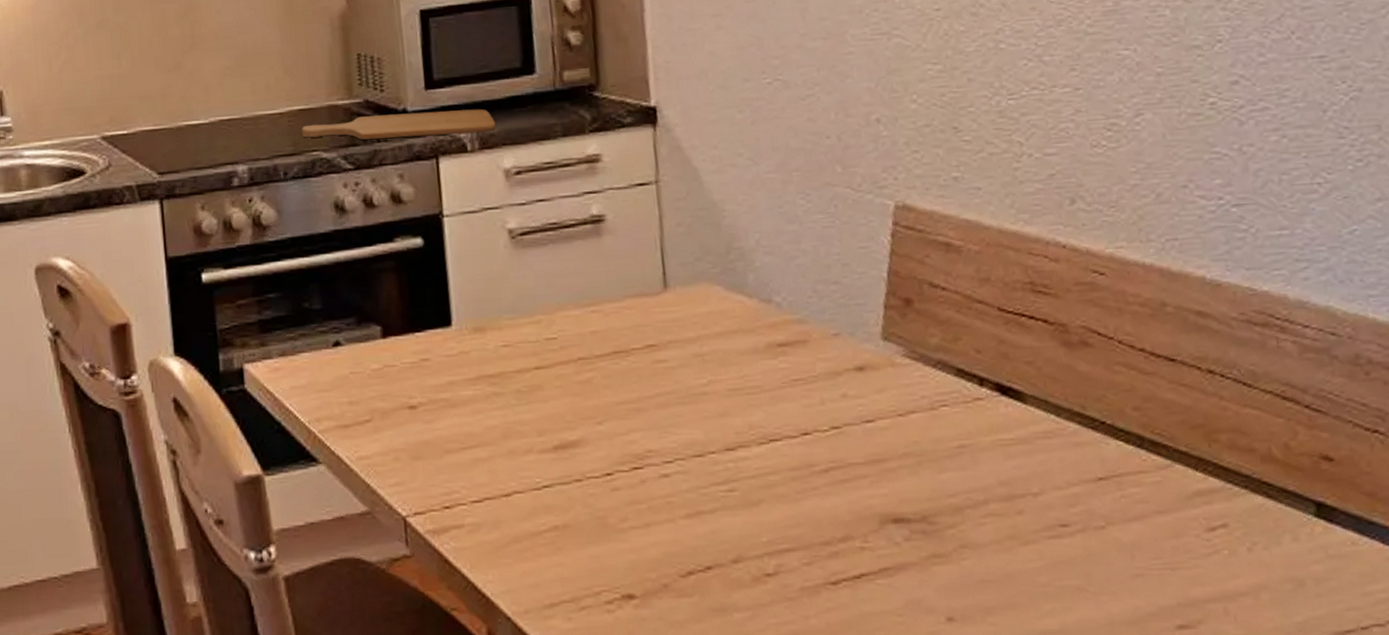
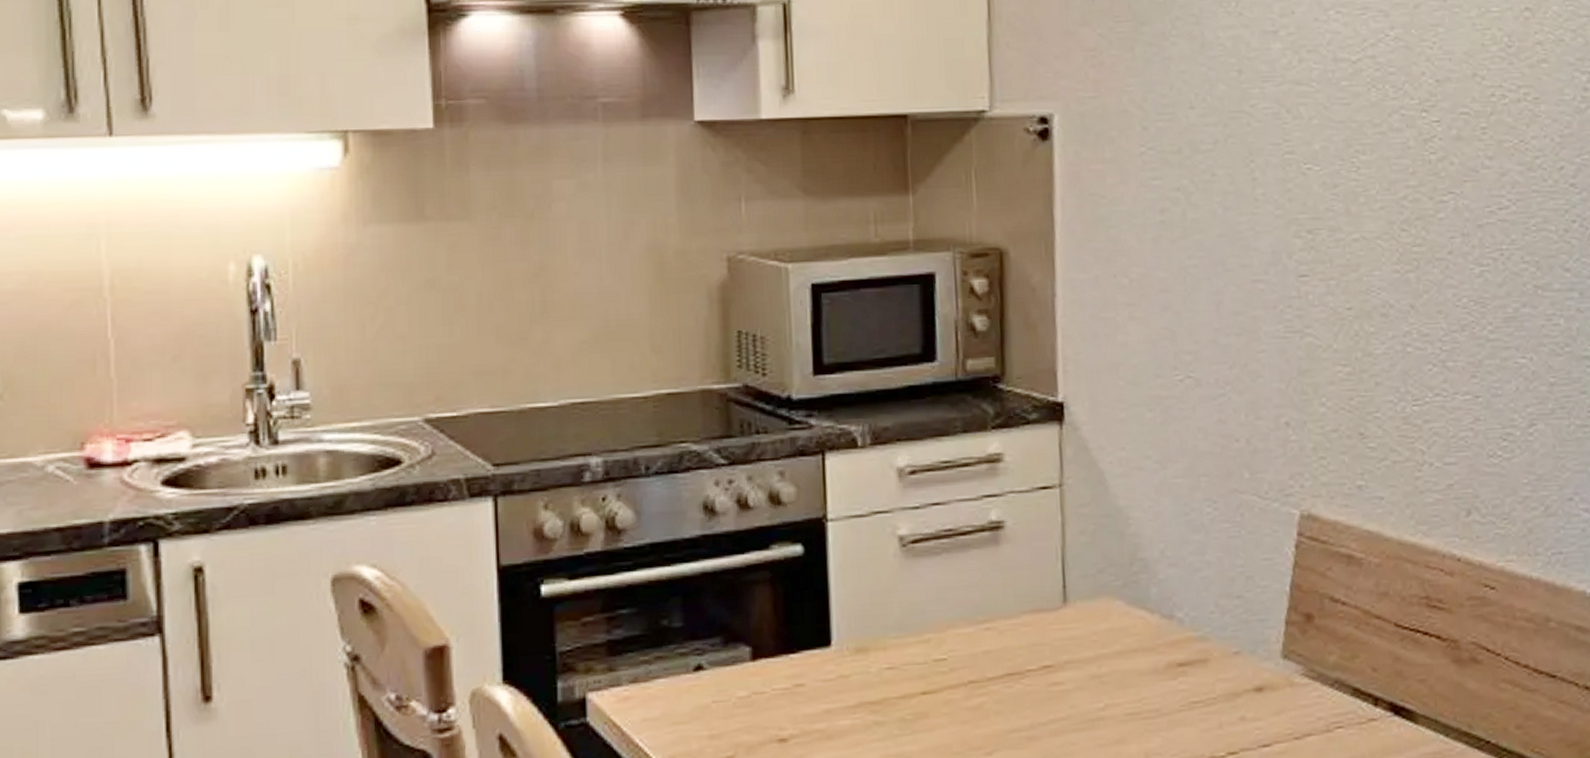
chopping board: present [302,109,496,140] -> none [669,399,890,431]

